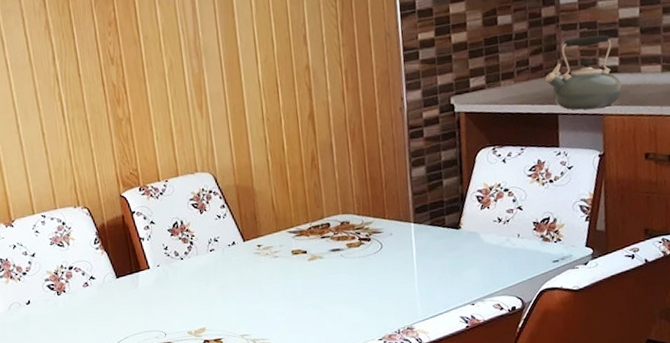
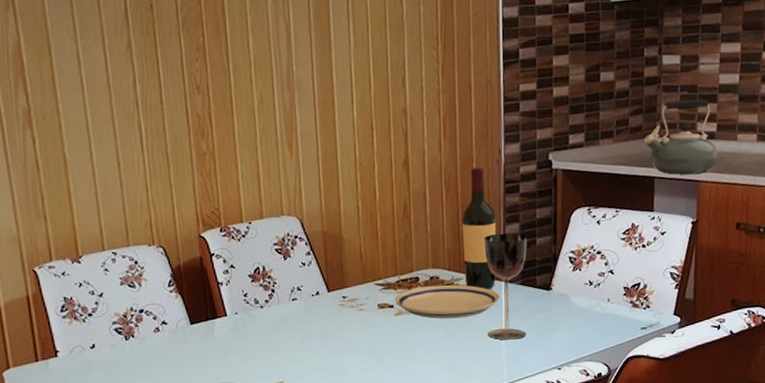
plate: none [307,228,410,262] -> present [394,284,500,319]
wine bottle: none [368,115,405,232] -> present [461,168,497,290]
wineglass: none [391,176,439,279] -> present [484,233,527,340]

